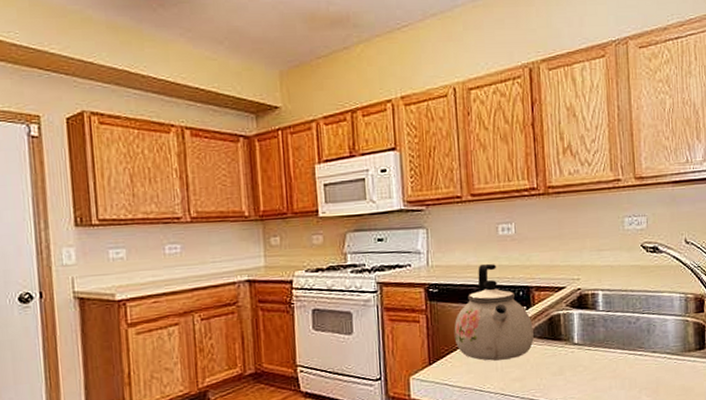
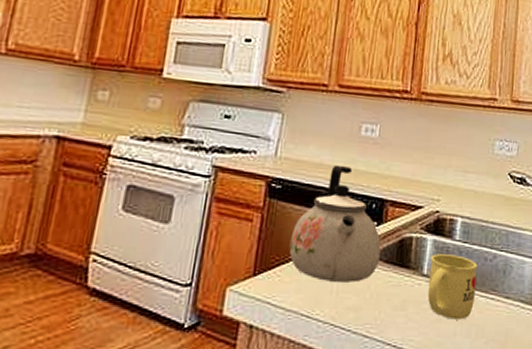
mug: none [579,323,624,377] -> present [427,254,477,320]

